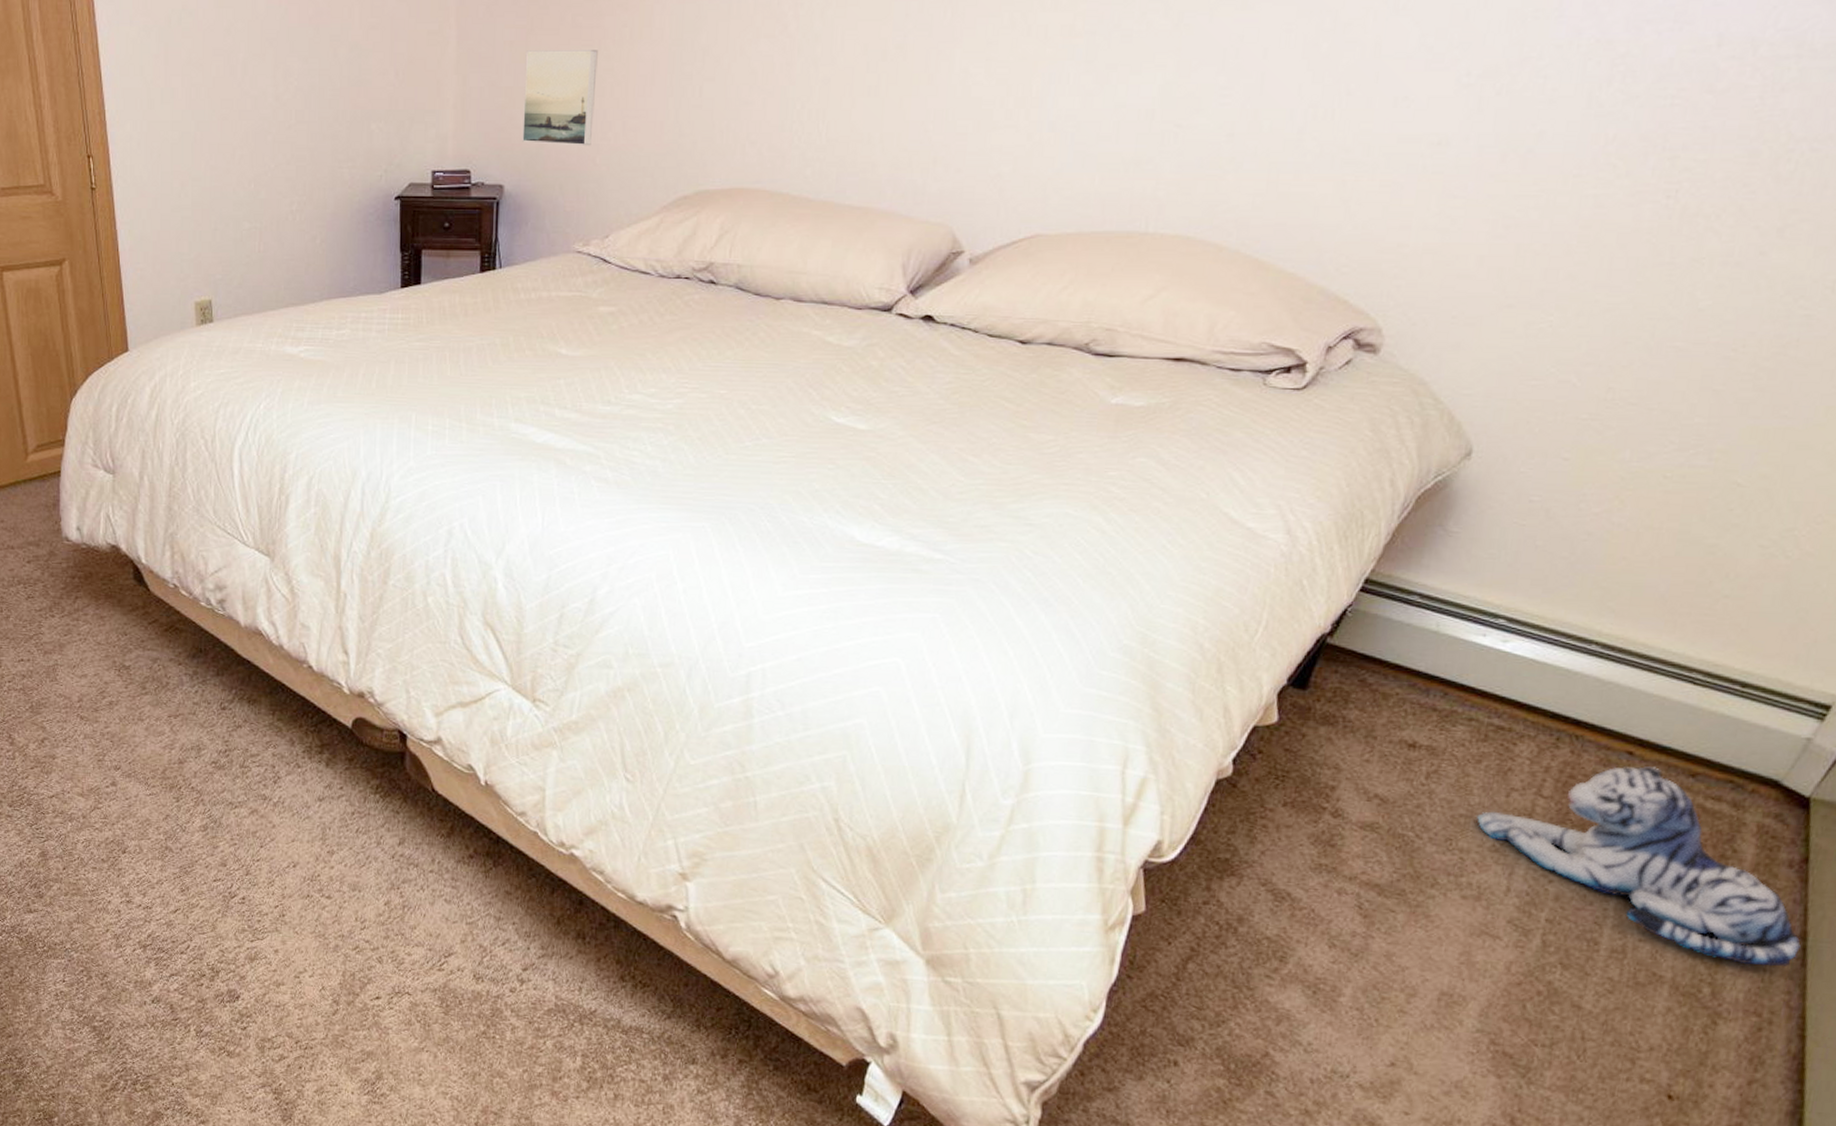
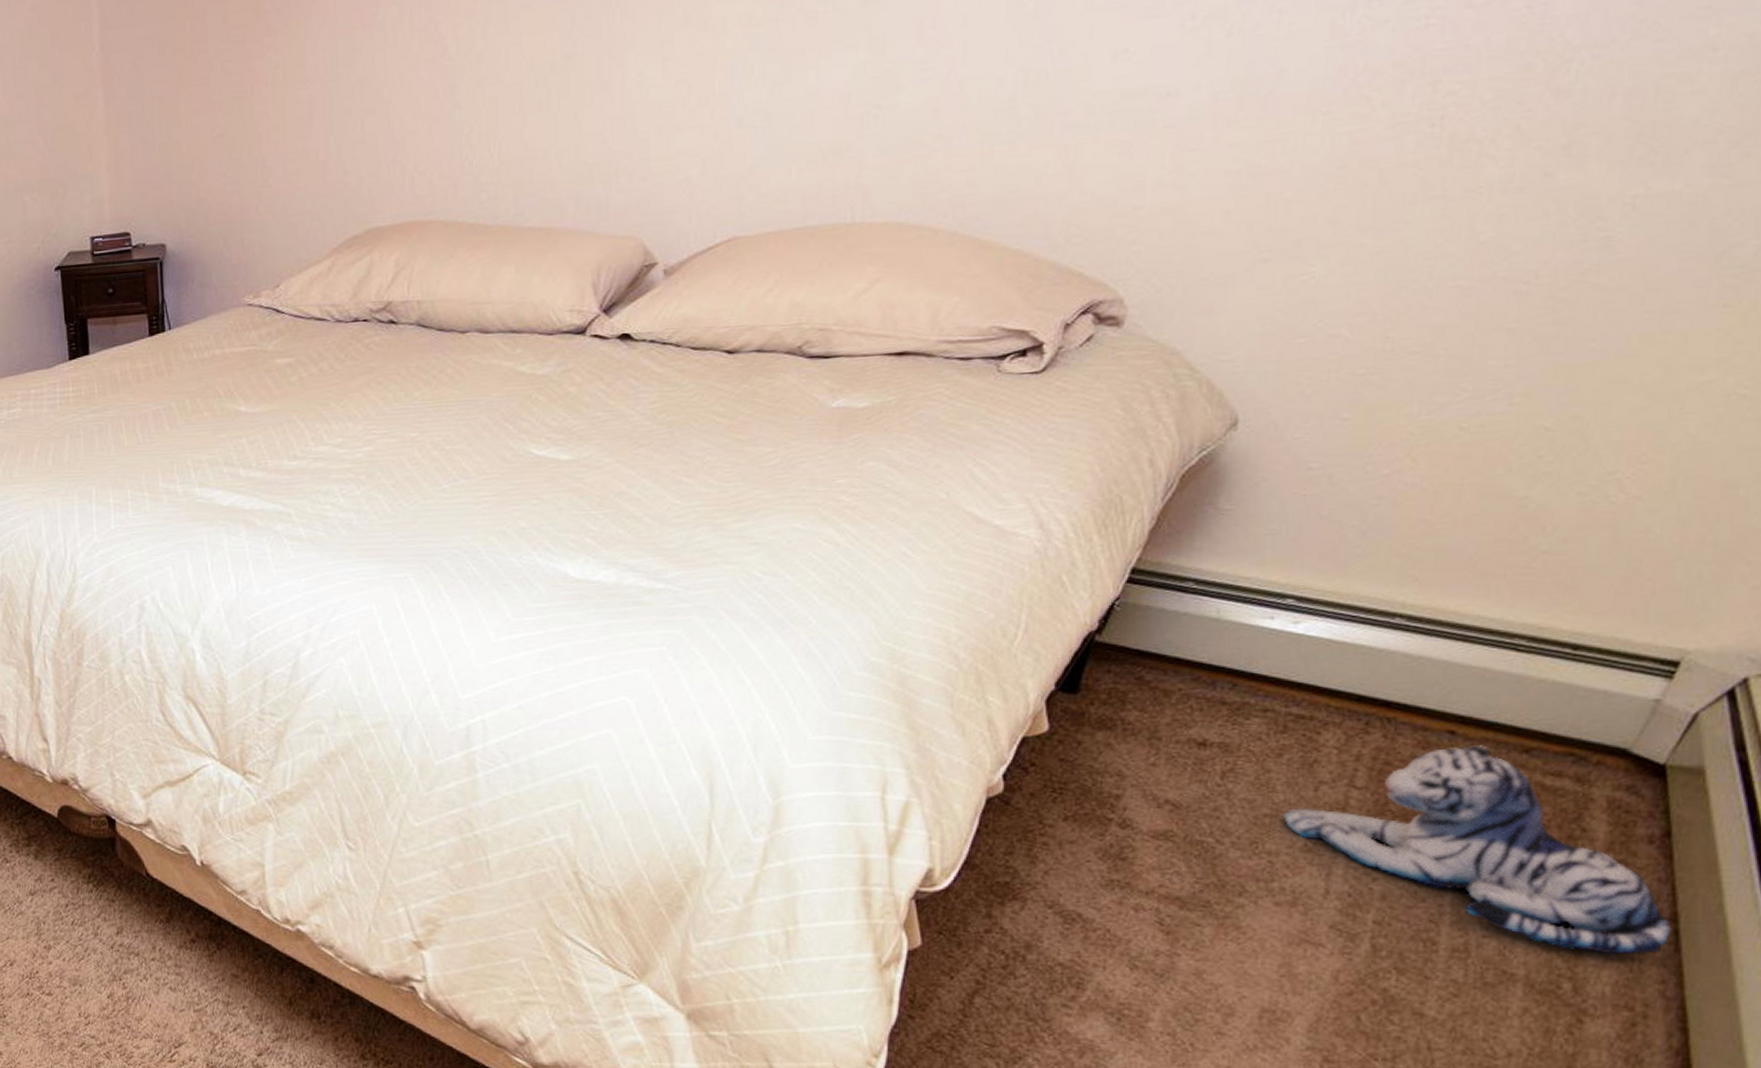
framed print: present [522,50,598,146] -> none [176,95,253,198]

